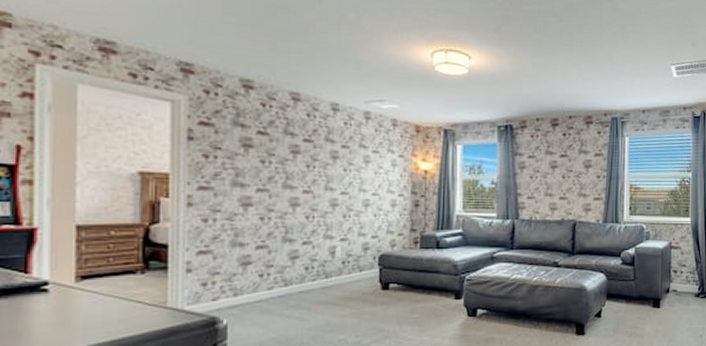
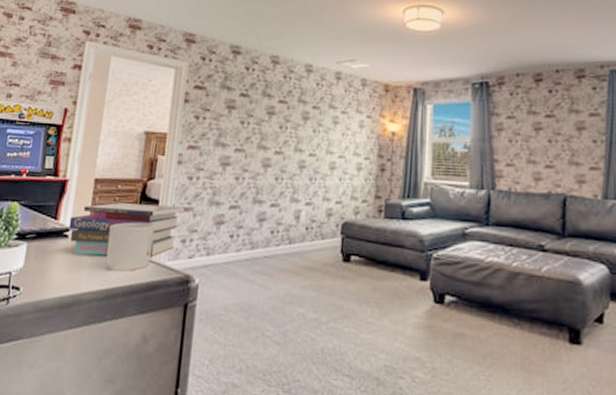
books: none [47,250,202,309] -> present [68,203,185,258]
mug: none [105,269,167,321] -> present [106,222,155,271]

